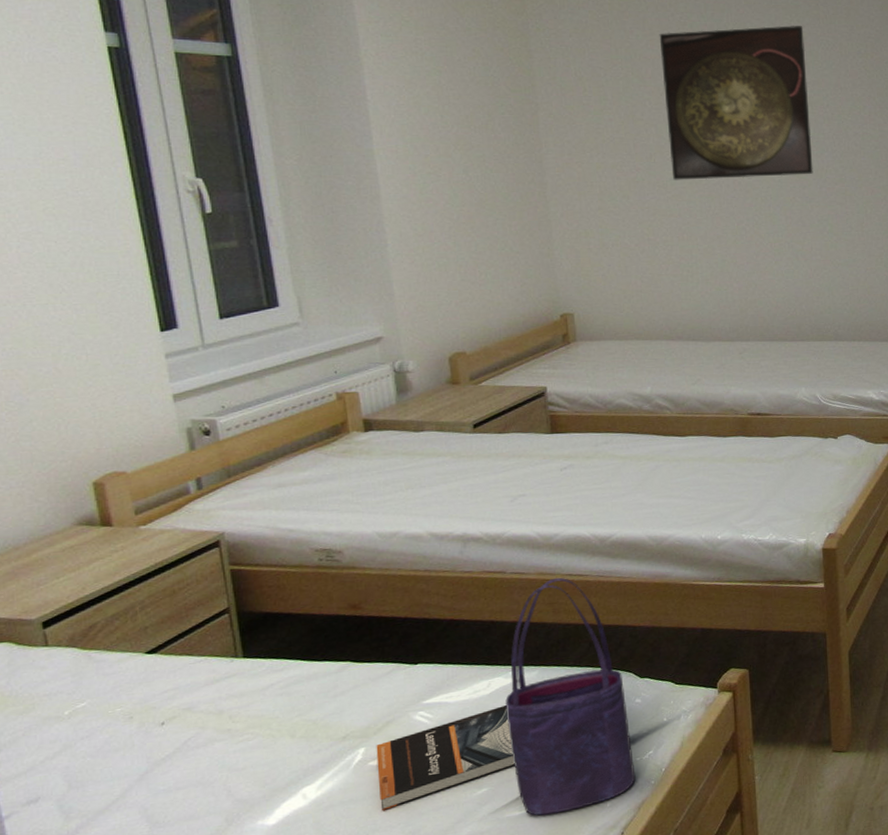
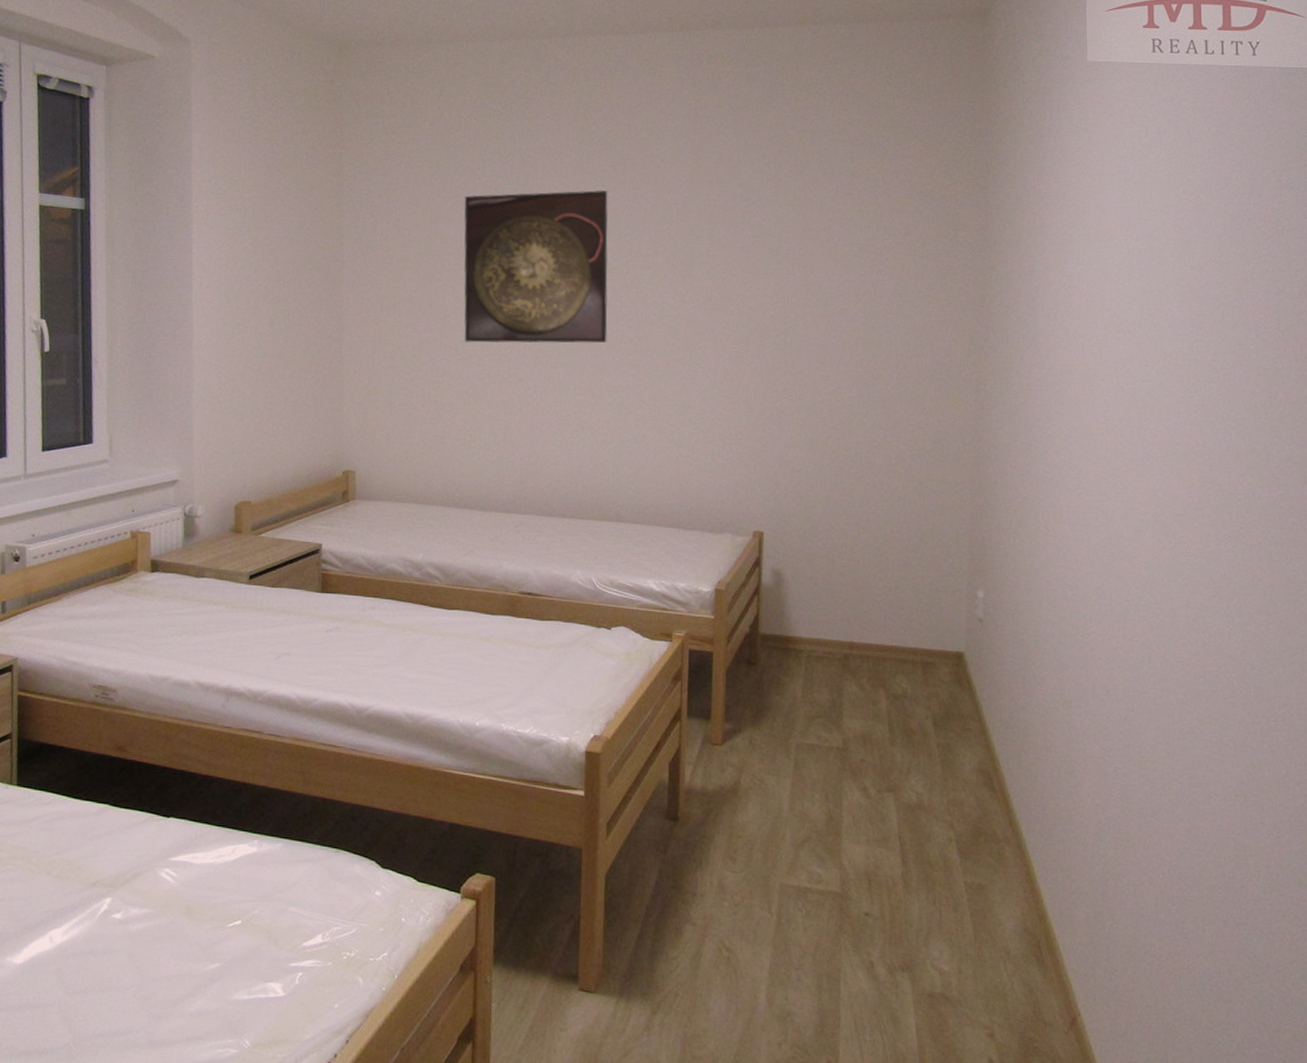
book: present [376,705,515,810] -> none [118,876,249,969]
tote bag: present [504,577,636,816] -> none [246,745,367,1006]

